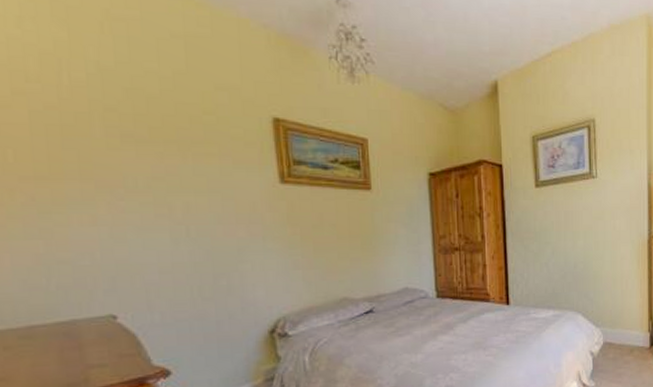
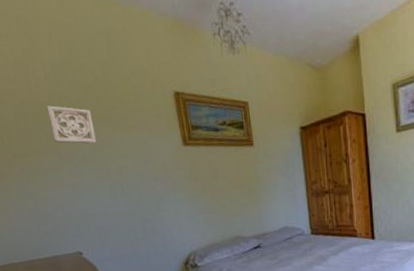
wall ornament: none [83,116,156,170] -> present [46,105,97,144]

